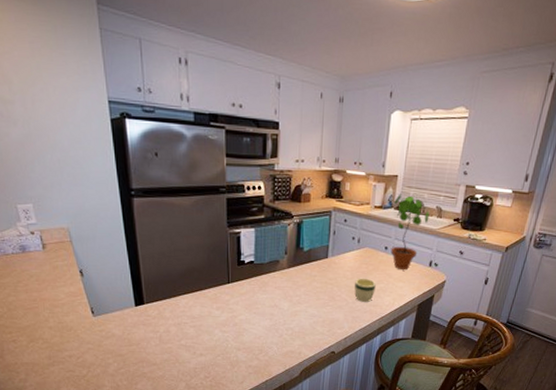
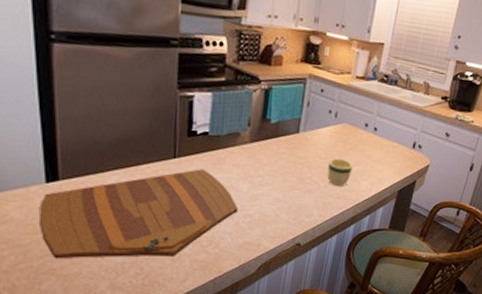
cutting board: none [132,291,282,365] -> present [40,169,239,259]
potted plant: present [390,194,430,269] -> none [371,64,417,151]

